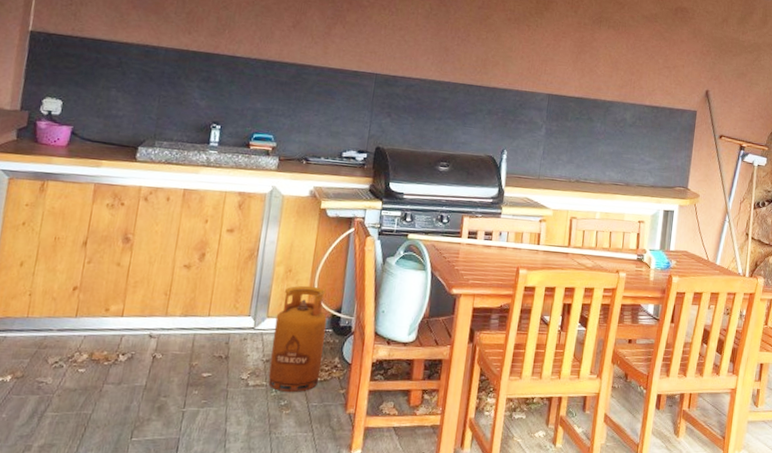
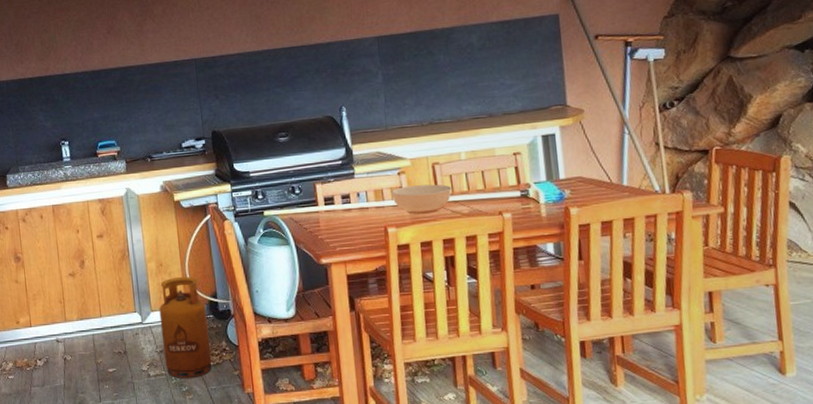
bowl: none [529,233,582,262] -> present [391,184,452,214]

